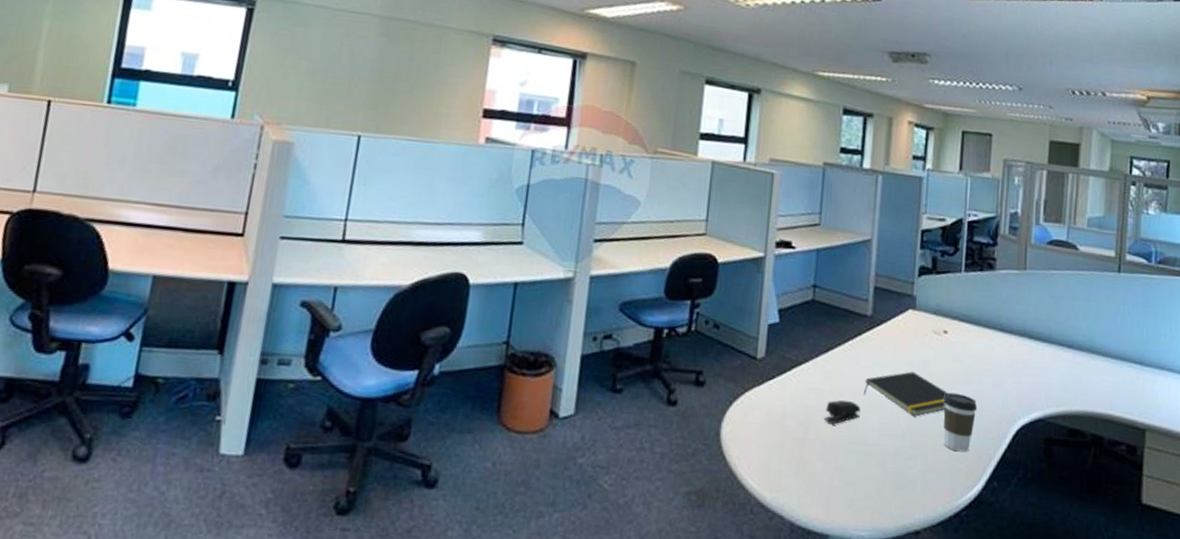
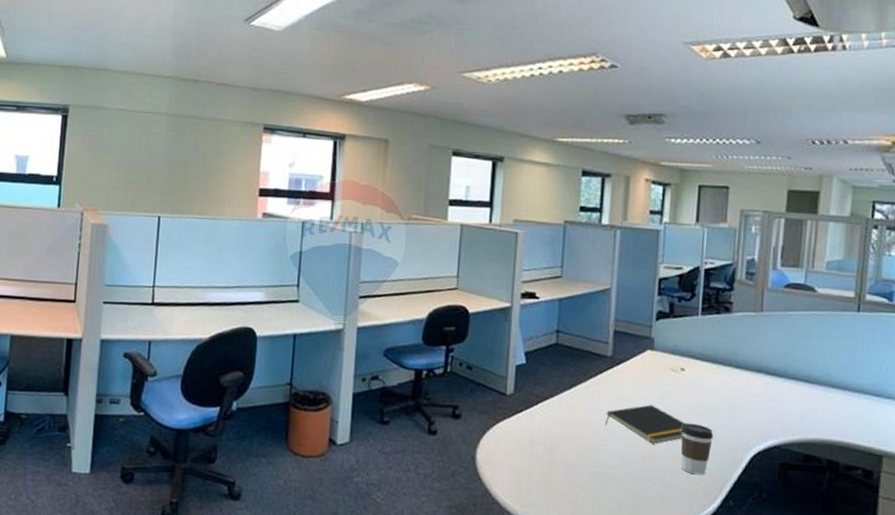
stapler: present [823,399,861,424] -> none [568,429,602,450]

